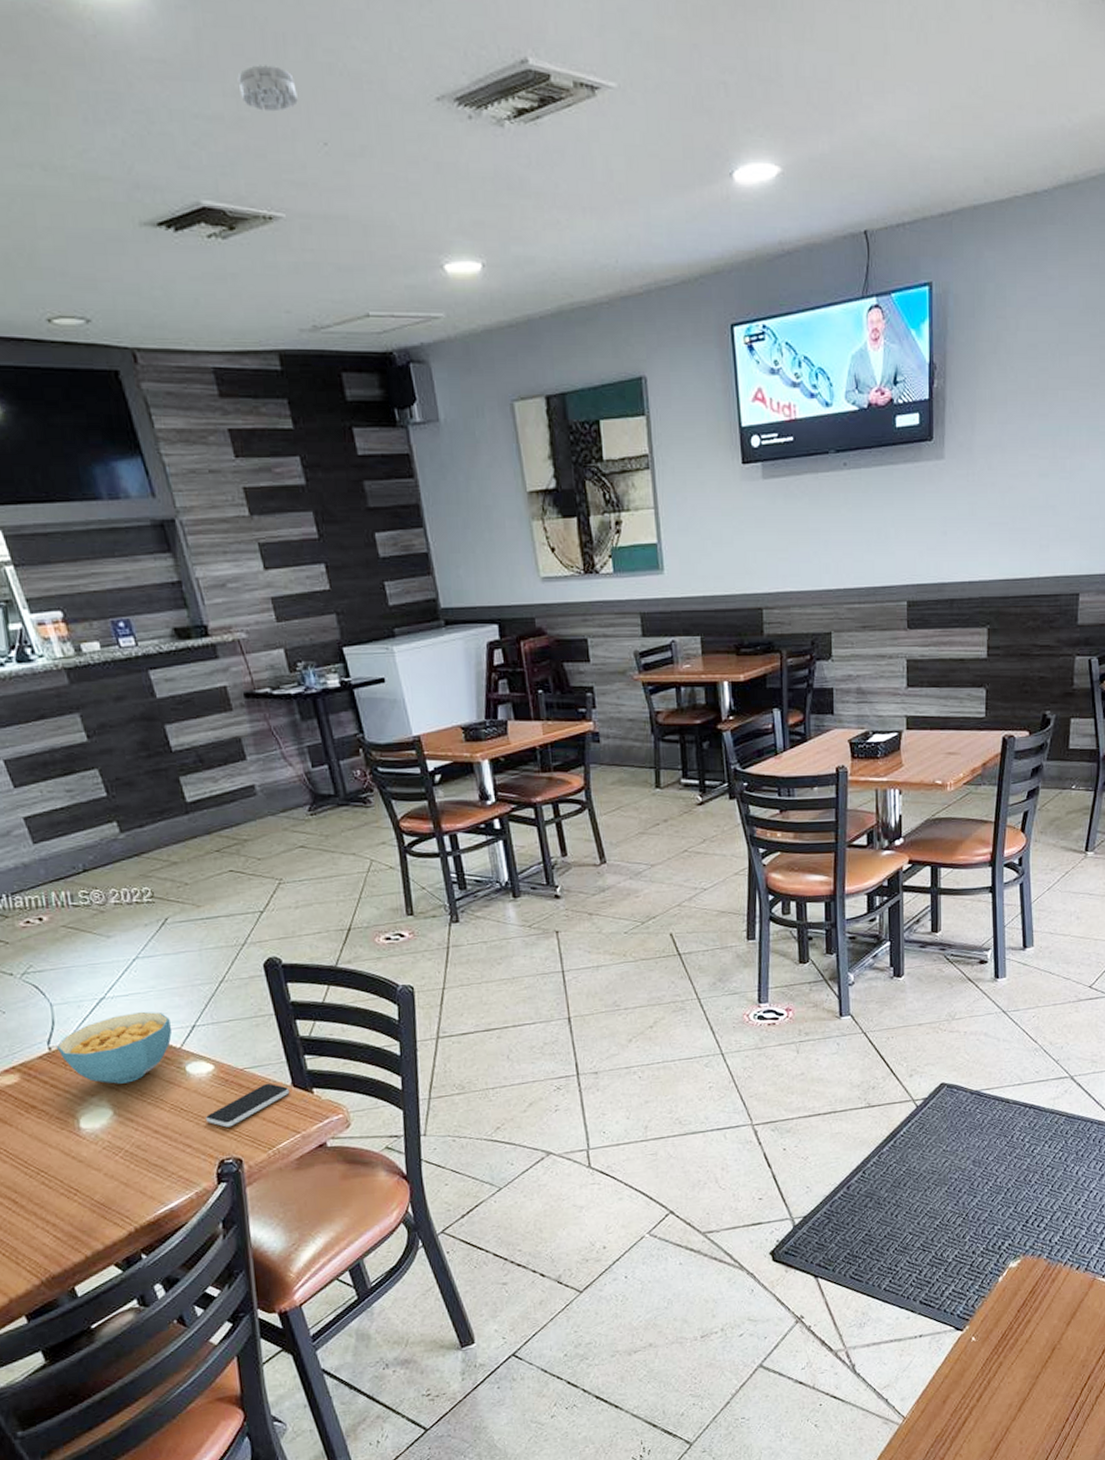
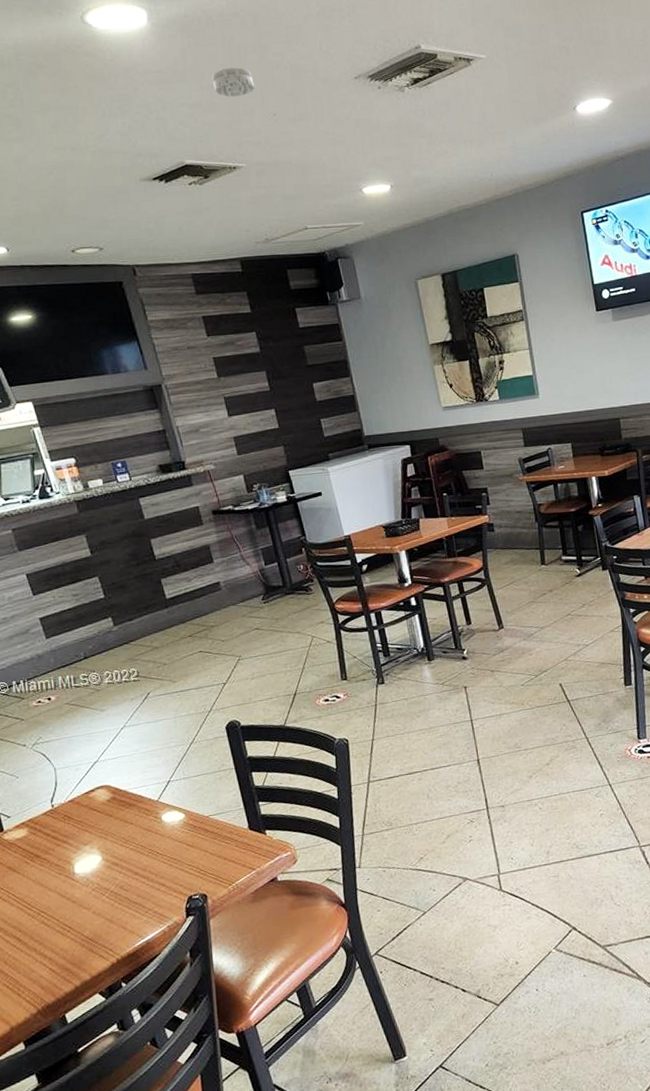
cereal bowl: present [57,1011,173,1084] -> none [58,771,152,834]
smartphone: present [205,1083,290,1128] -> none [177,827,247,867]

